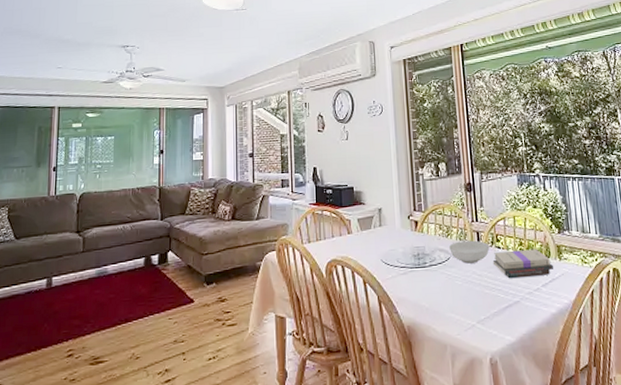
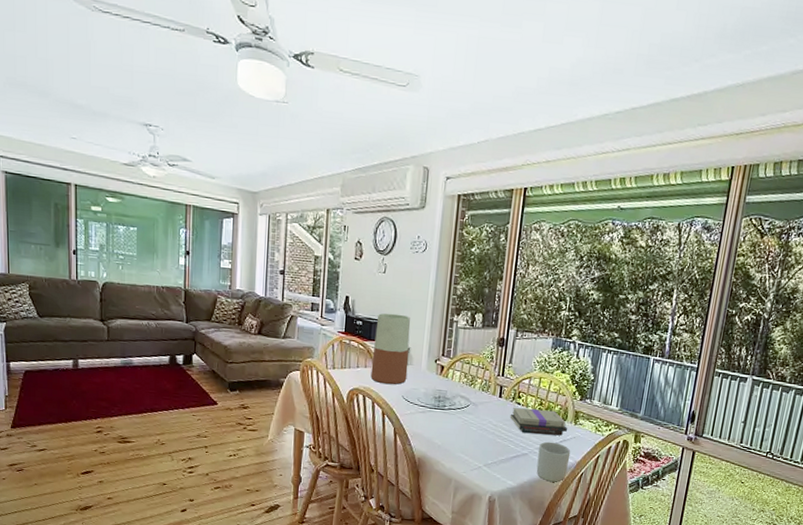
vase: none [345,176,383,250] -> present [370,313,411,385]
bowl: present [448,240,490,264] -> none [470,391,511,414]
mug: none [529,283,565,329] -> present [536,441,571,483]

